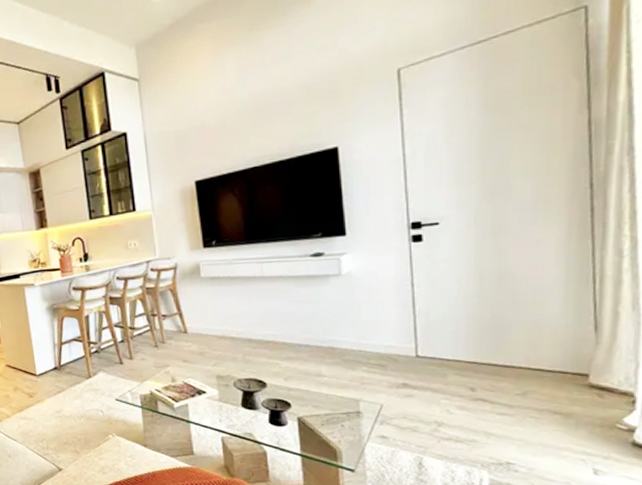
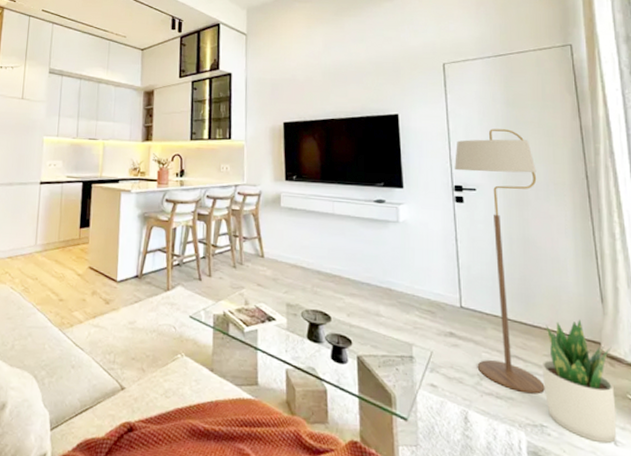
floor lamp: none [412,141,522,434] -> present [454,129,545,394]
planter: none [512,352,602,474] -> present [541,319,617,444]

